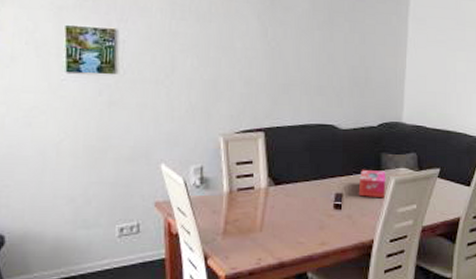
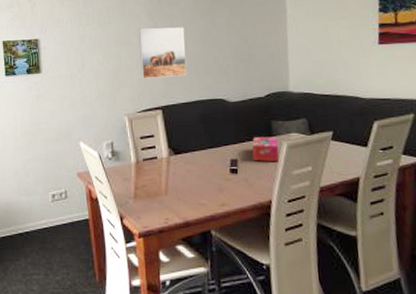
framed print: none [243,32,298,95] -> present [139,27,187,79]

